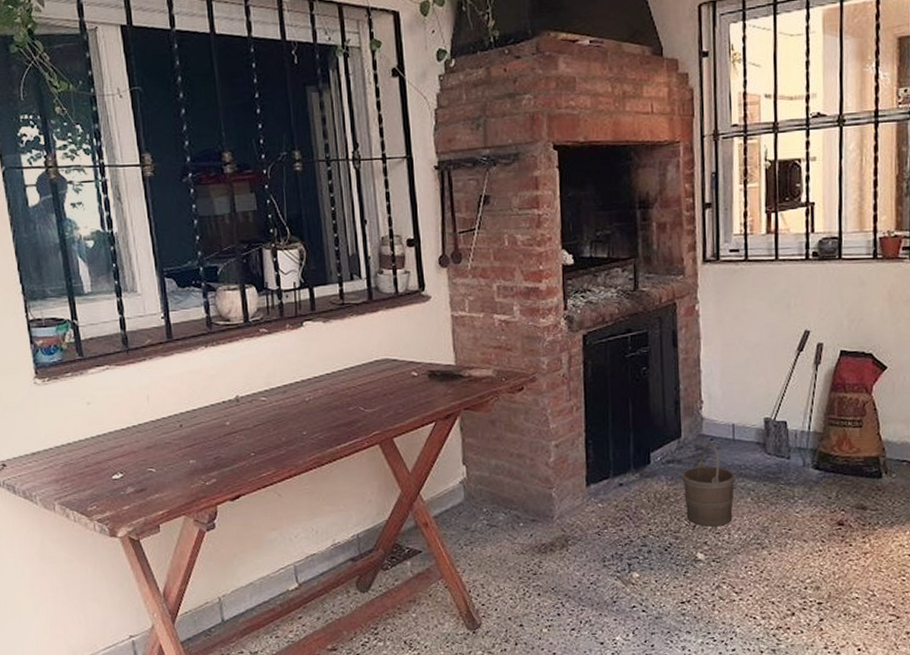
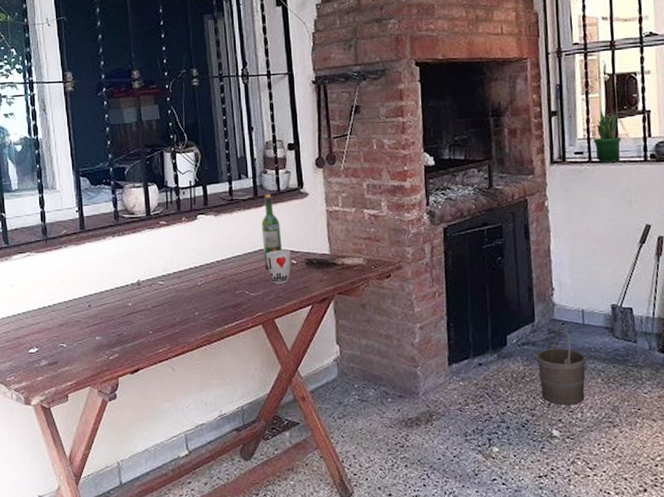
wine bottle: none [377,297,402,383] -> present [261,194,283,270]
cup: none [383,360,412,400] -> present [266,250,291,284]
planter: none [751,201,781,261] -> present [593,109,621,162]

